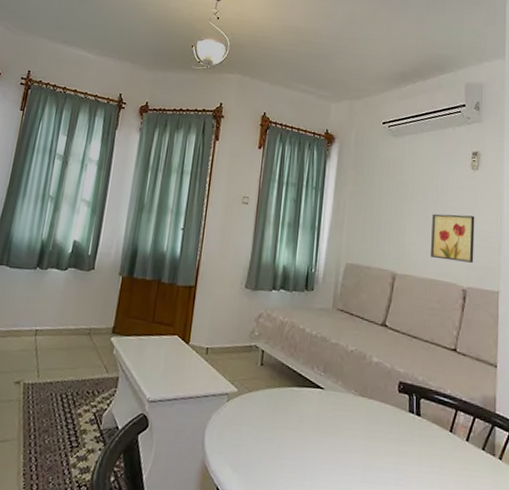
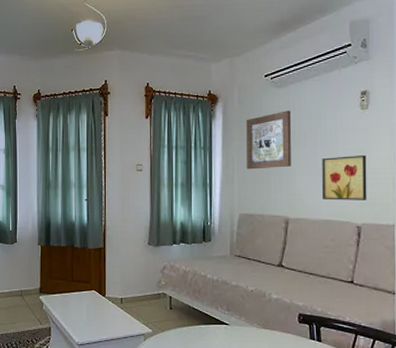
wall art: none [358,160,405,219] -> present [246,110,291,170]

